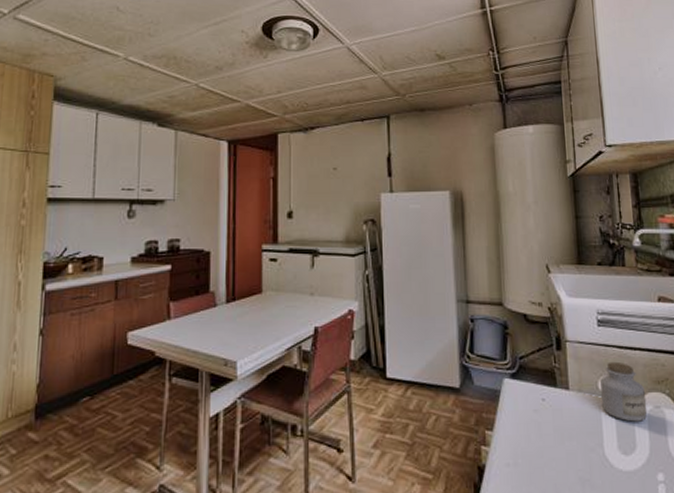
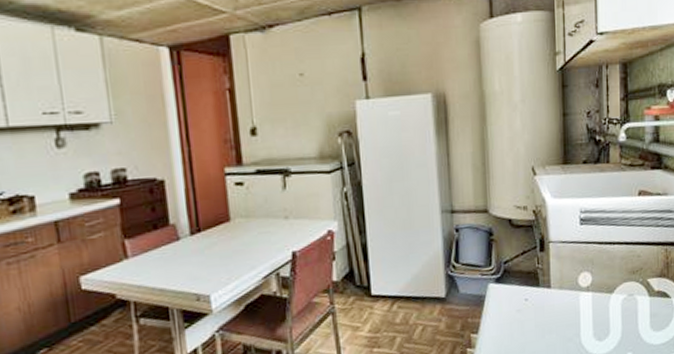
jar: present [599,361,648,422] -> none [579,257,622,311]

